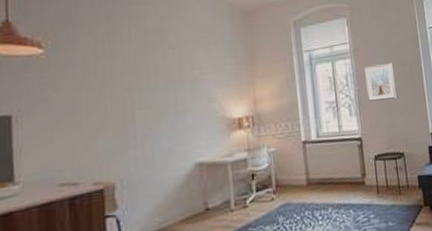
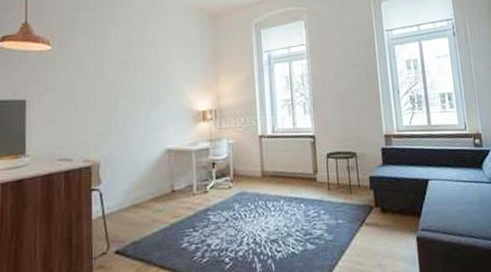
picture frame: present [364,62,397,102] -> none [320,64,351,102]

